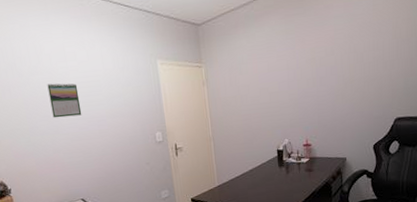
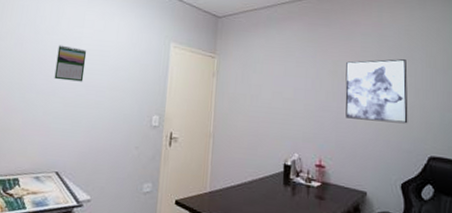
wall art: none [322,35,378,100] -> present [345,59,408,124]

